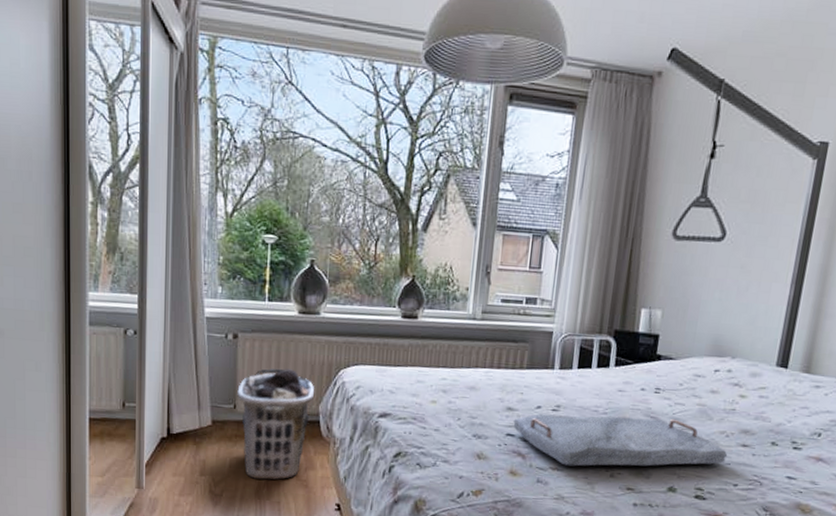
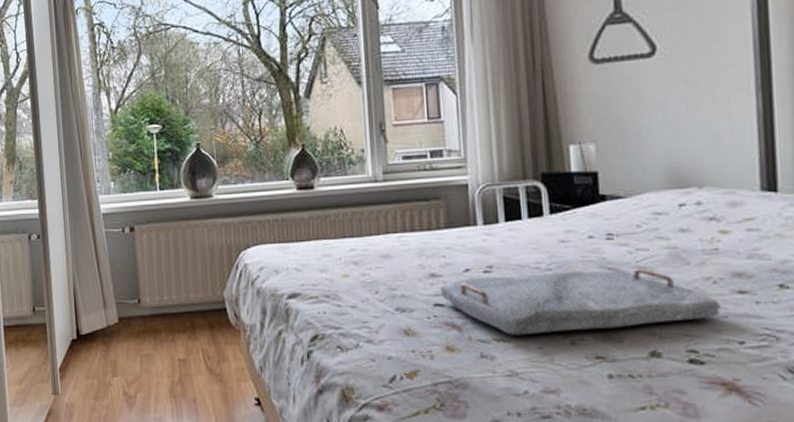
clothes hamper: present [237,368,315,480] -> none [139,257,218,377]

